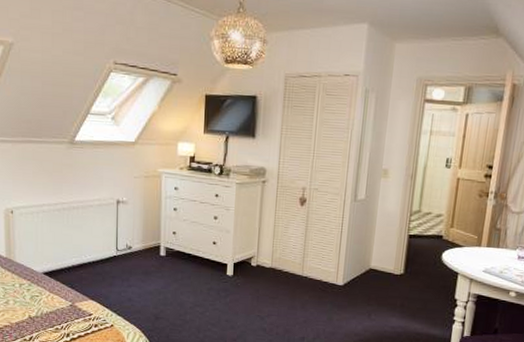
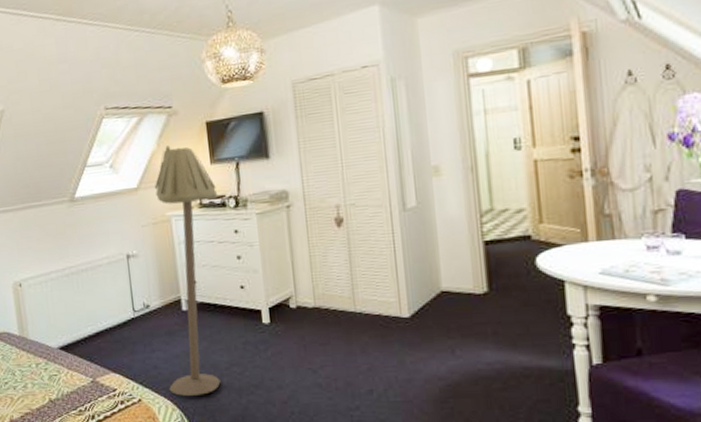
floor lamp: none [139,109,206,327] -> present [154,145,221,396]

